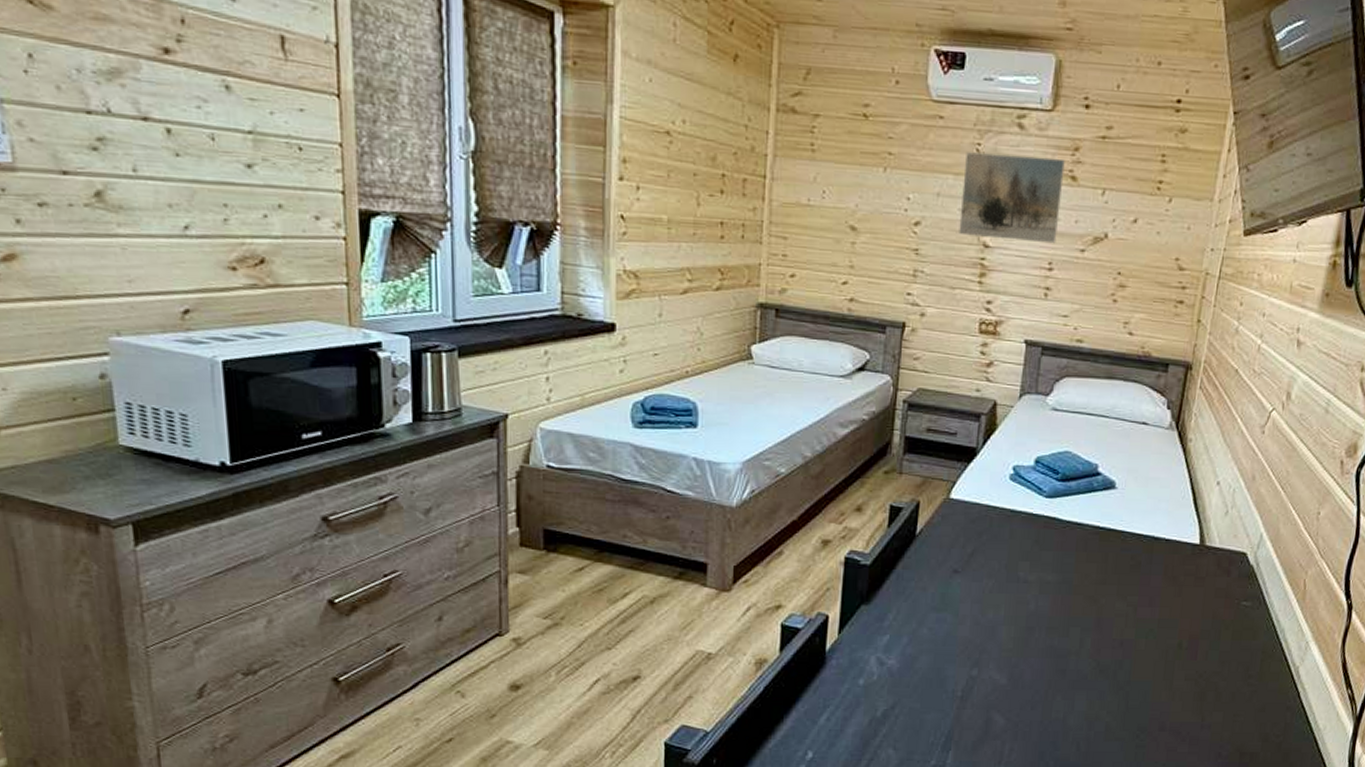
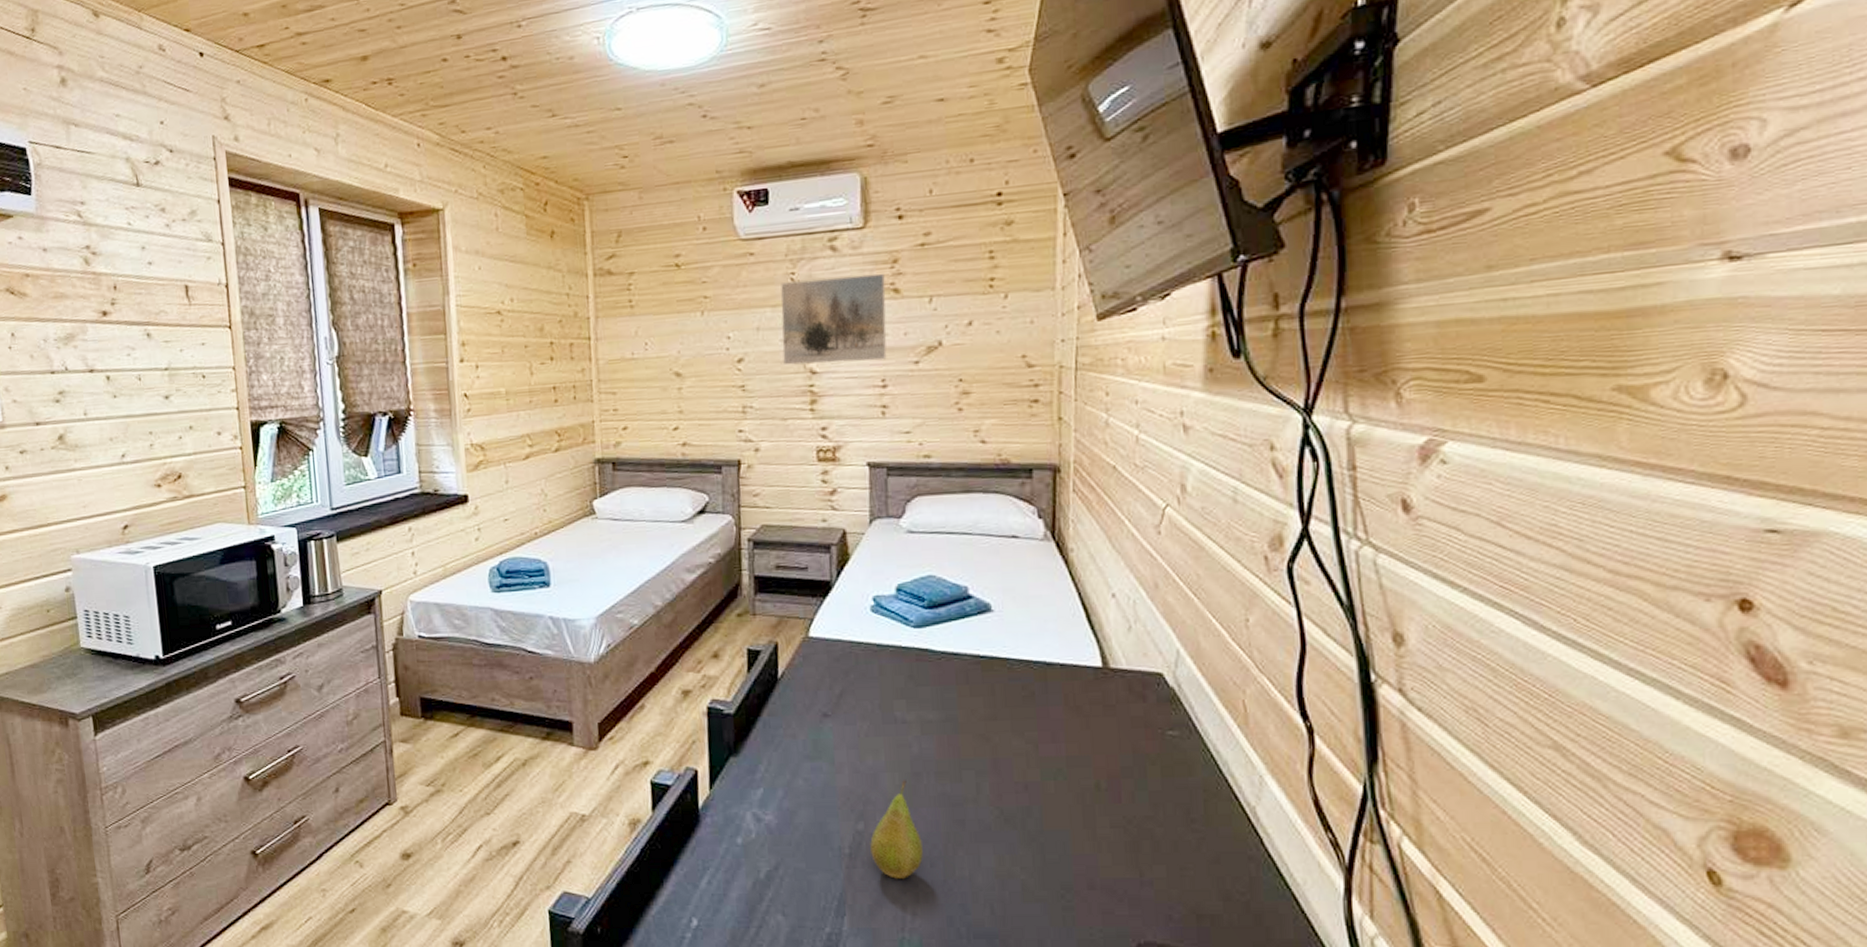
fruit: none [980,633,1027,719] -> present [870,780,923,879]

